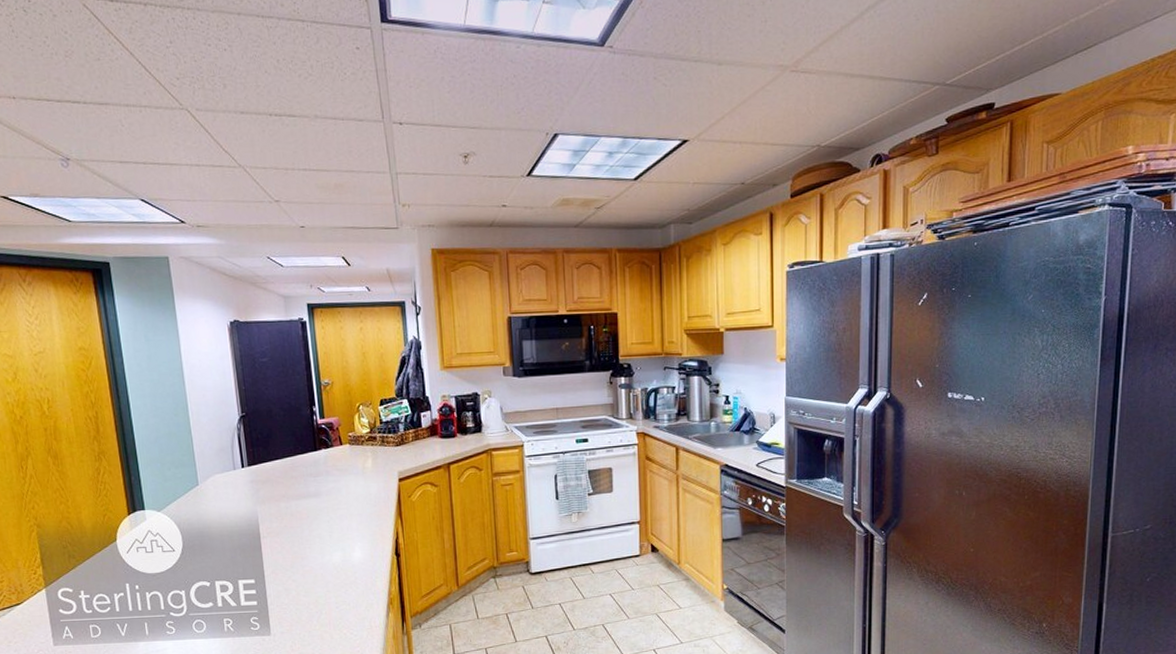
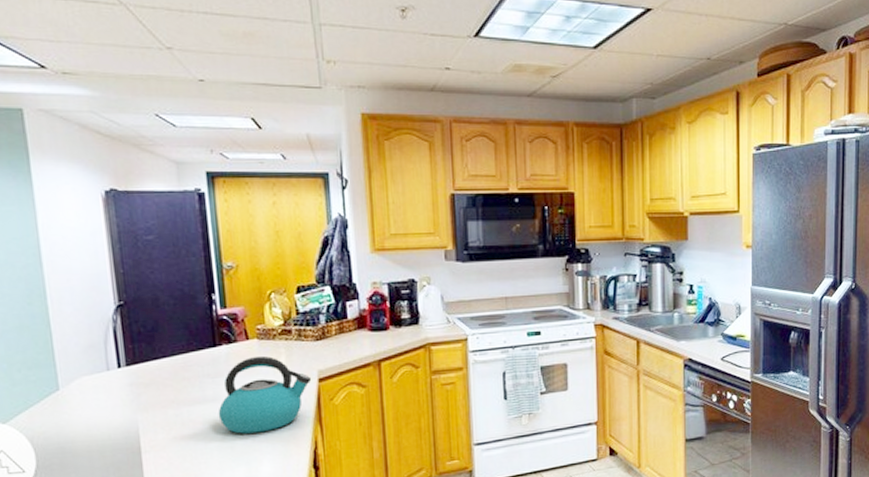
kettle: none [319,458,393,525] -> present [218,355,312,434]

